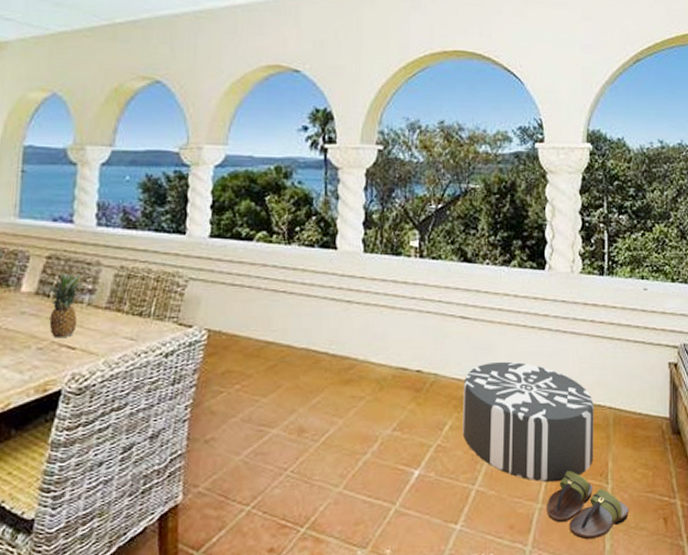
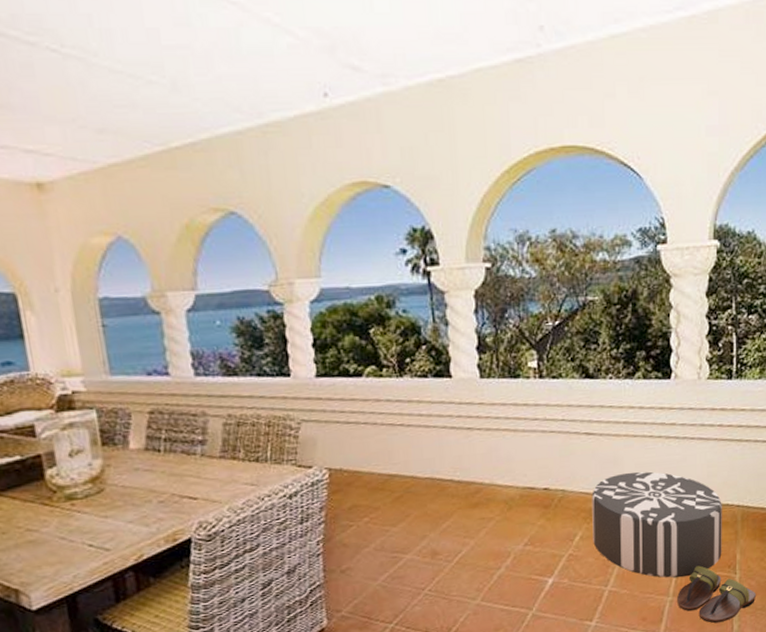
fruit: present [48,272,85,338] -> none [157,426,195,490]

